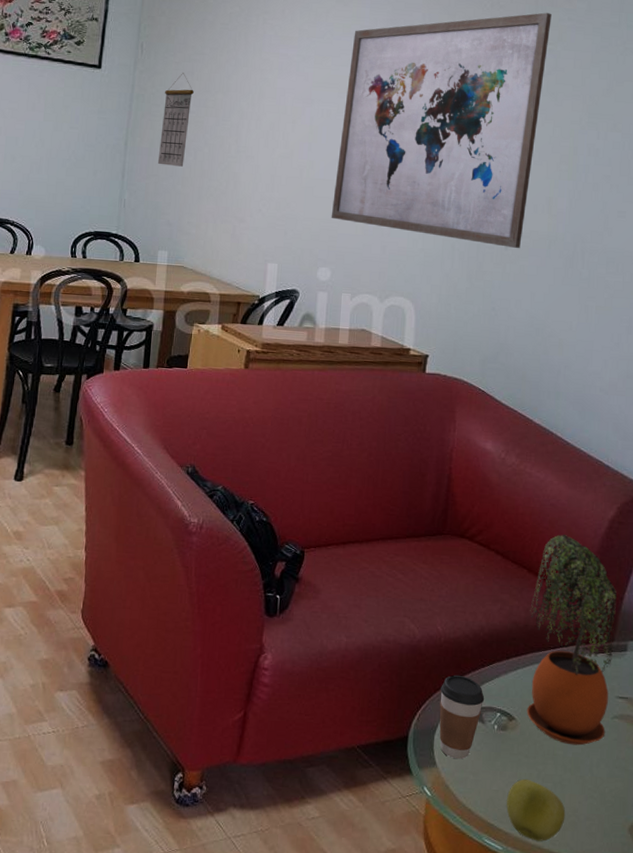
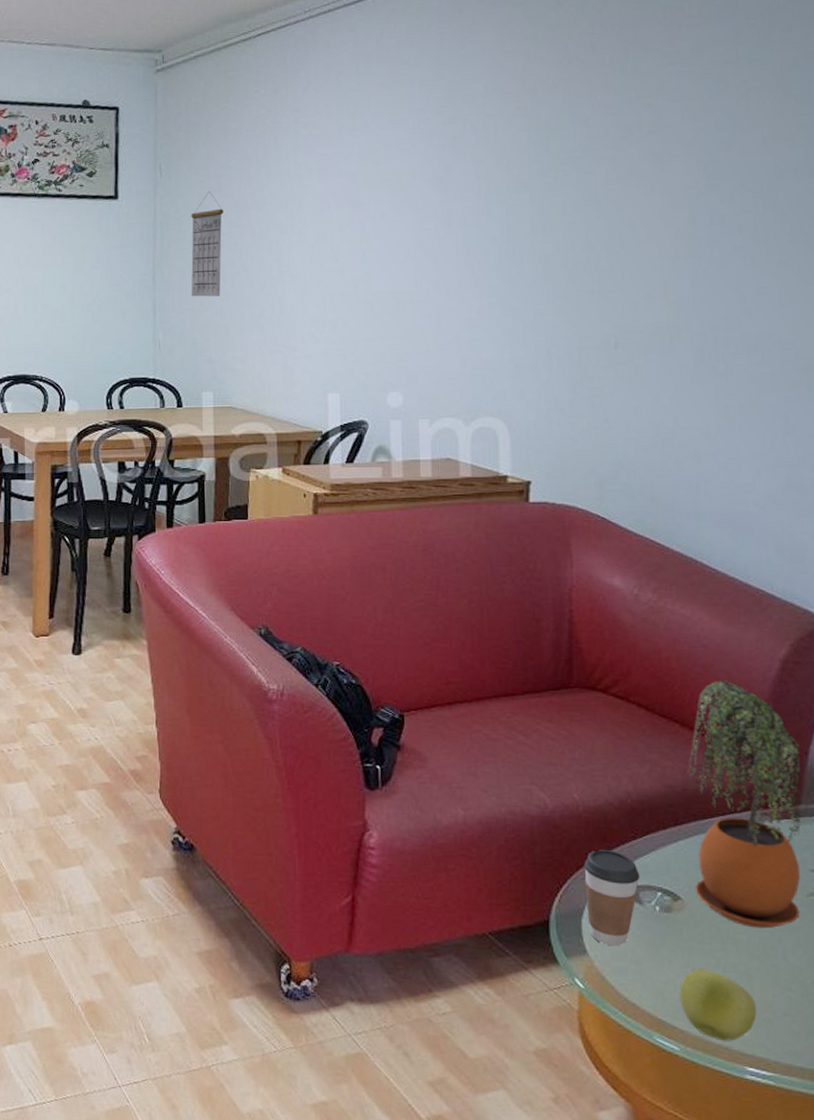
wall art: present [331,12,552,249] -> none [396,60,648,347]

